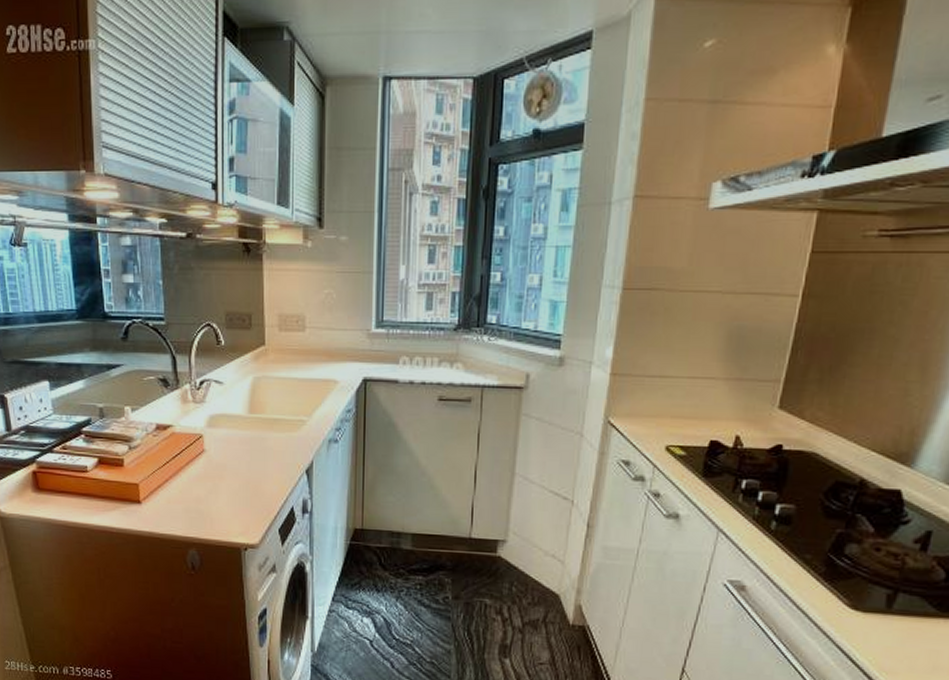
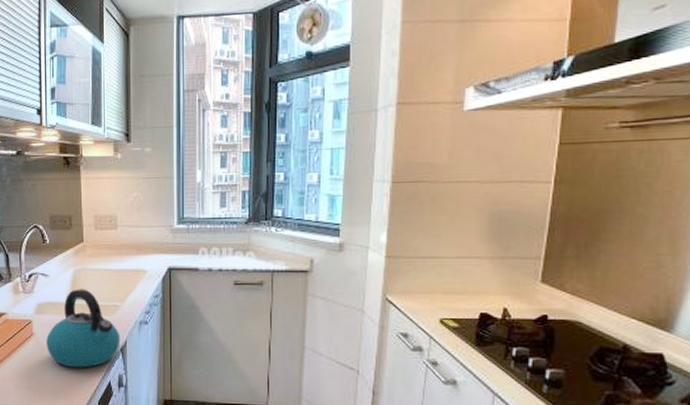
kettle: none [220,400,306,491] -> present [46,289,120,368]

